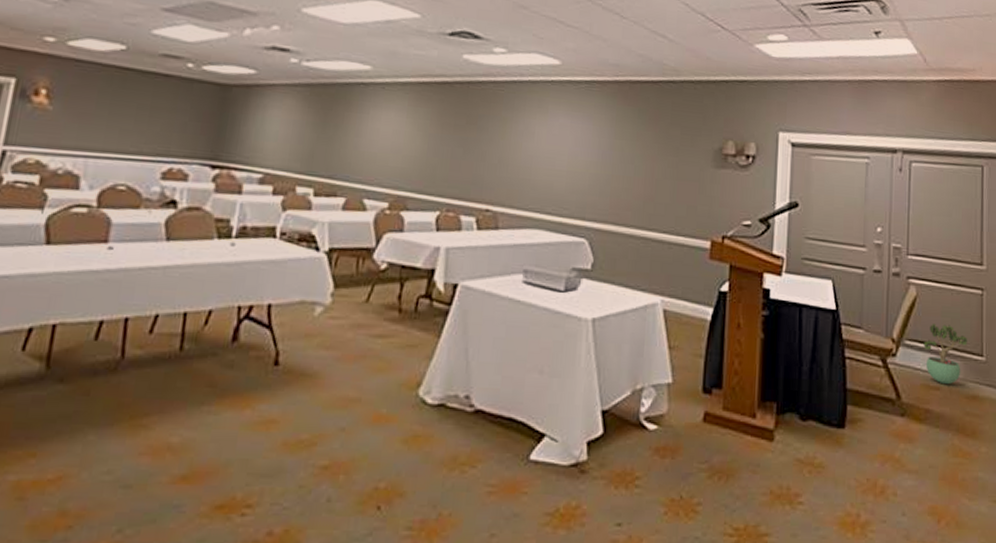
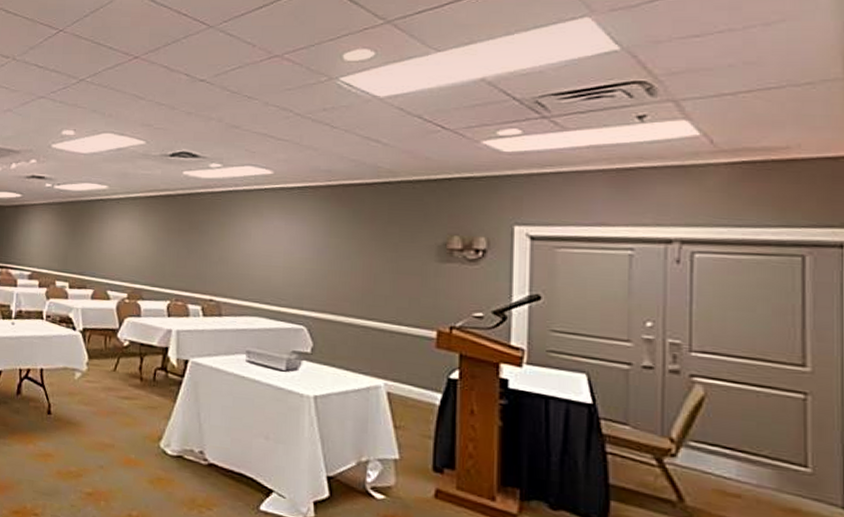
potted plant: present [923,324,968,384] -> none [715,426,783,493]

